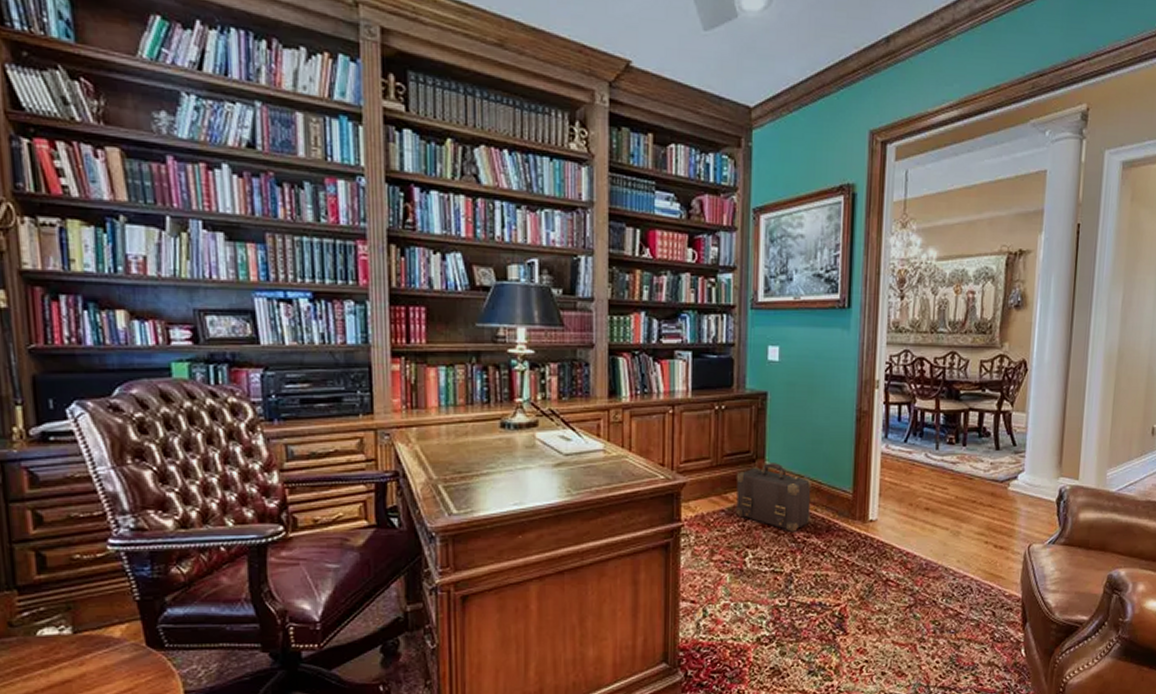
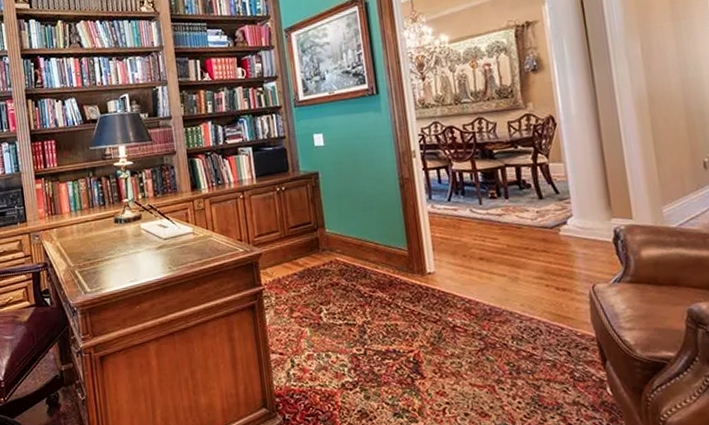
vintage suitcase: present [736,463,812,532] -> none [302,230,373,288]

